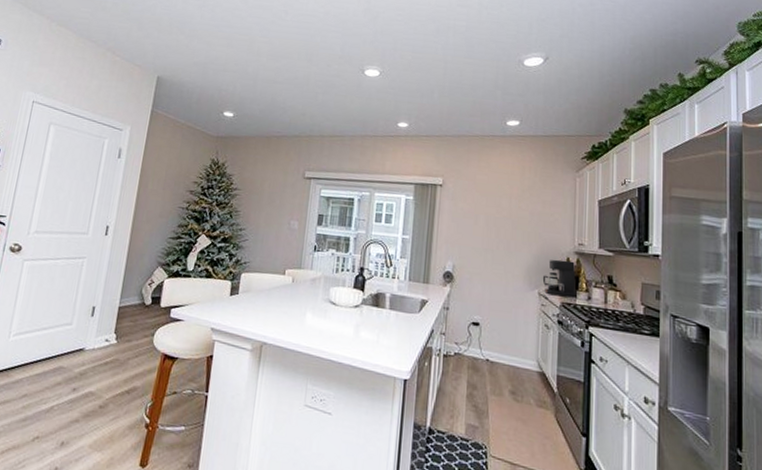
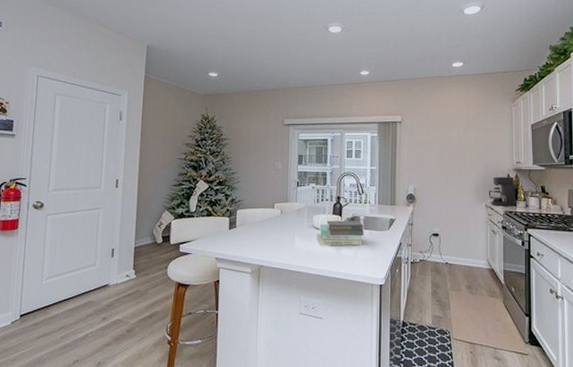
books: none [332,294,389,329] -> present [316,220,363,246]

